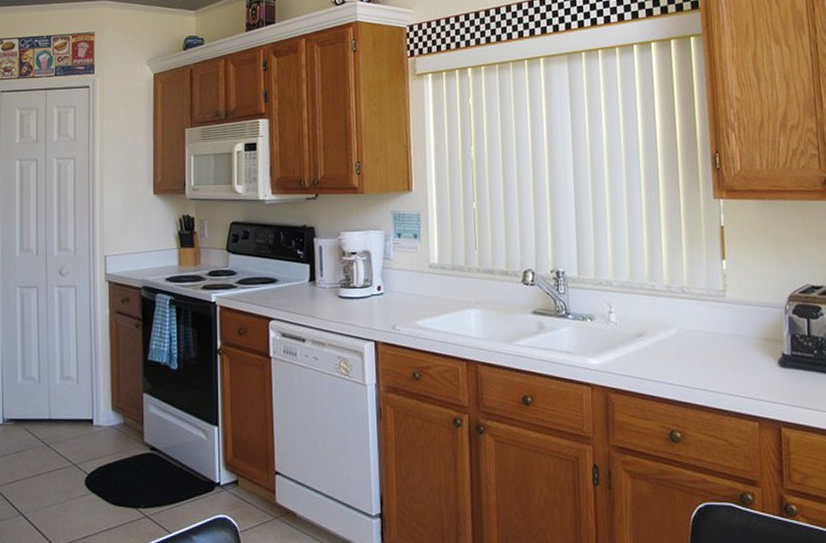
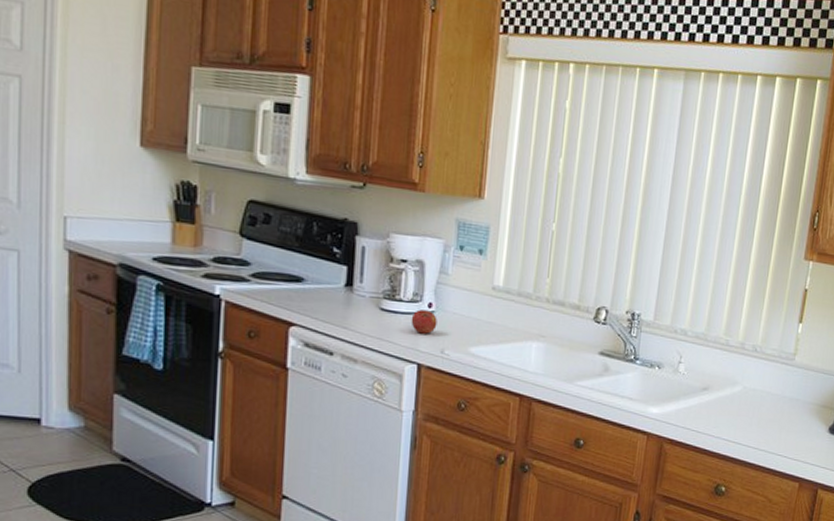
apple: none [364,293,387,314] -> present [411,309,437,334]

